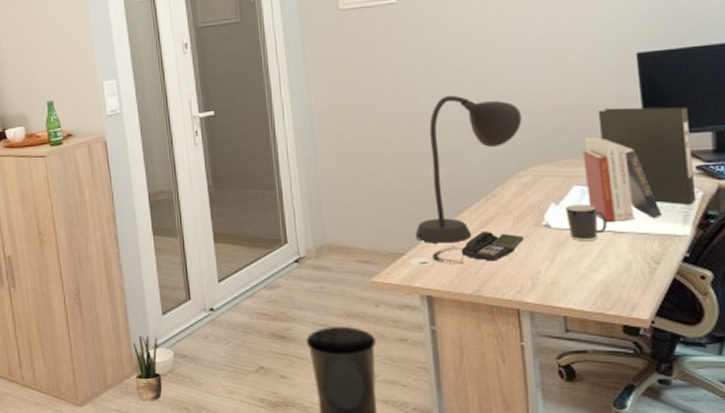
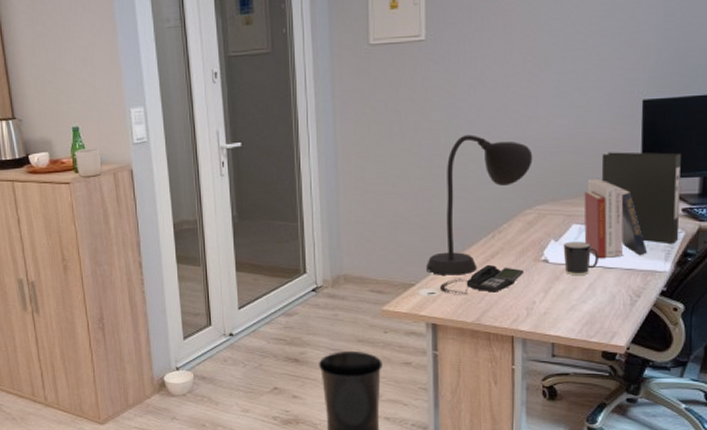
mug: none [49,121,77,150] -> present [75,148,102,177]
potted plant: present [132,336,163,401] -> none [154,359,182,419]

